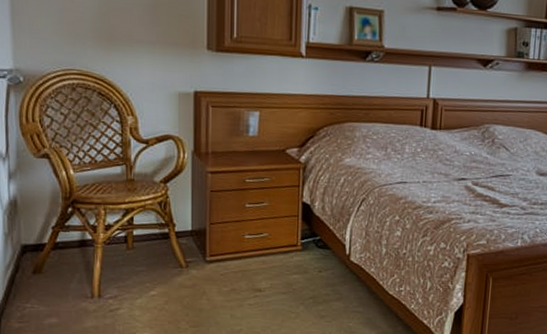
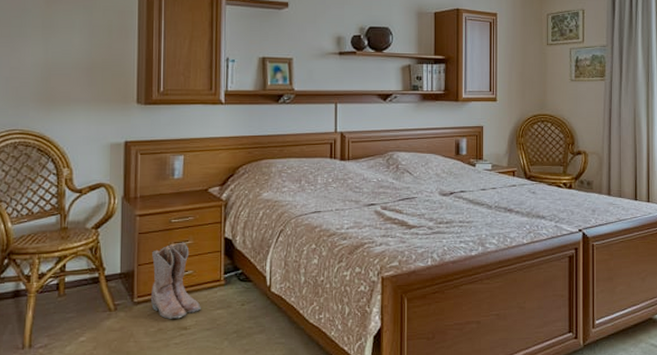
boots: none [223,203,276,280] -> present [150,242,201,319]

